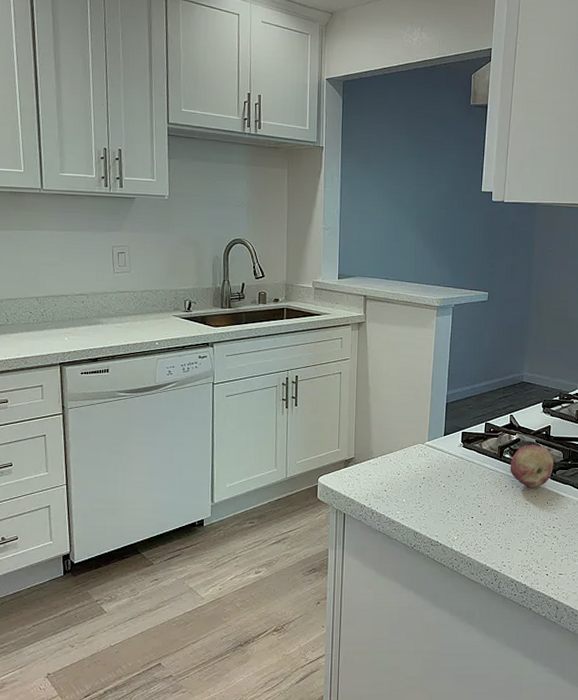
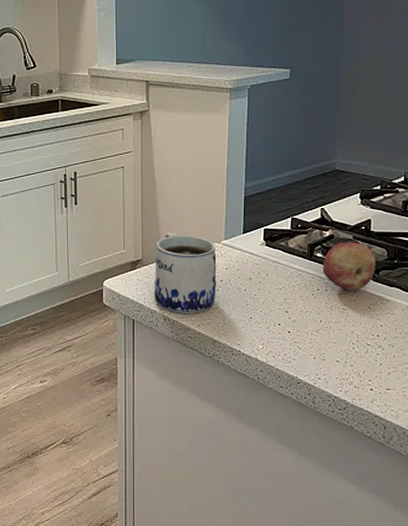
mug: none [364,433,421,508] -> present [154,232,217,314]

